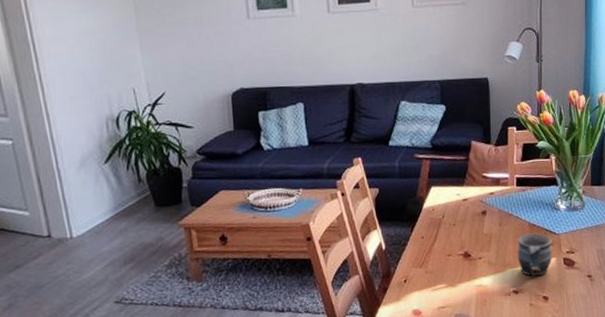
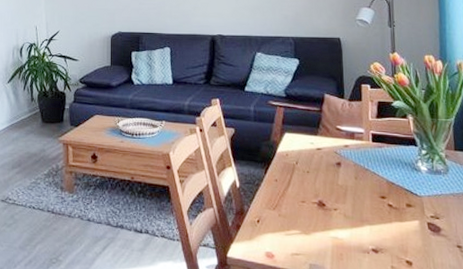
mug: present [517,232,553,277] -> none [375,191,415,237]

